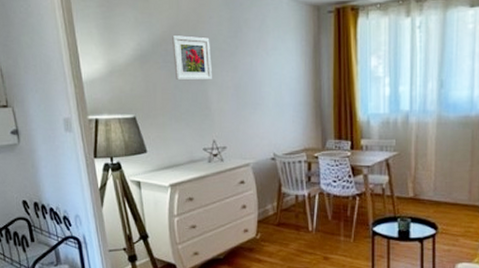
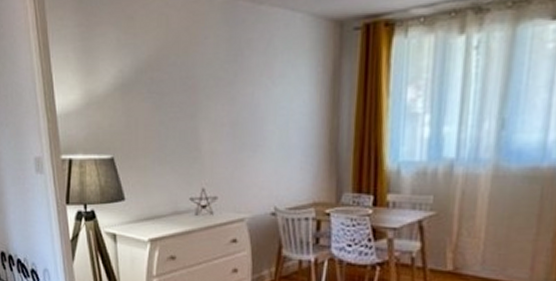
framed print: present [172,35,212,81] -> none [159,60,205,116]

